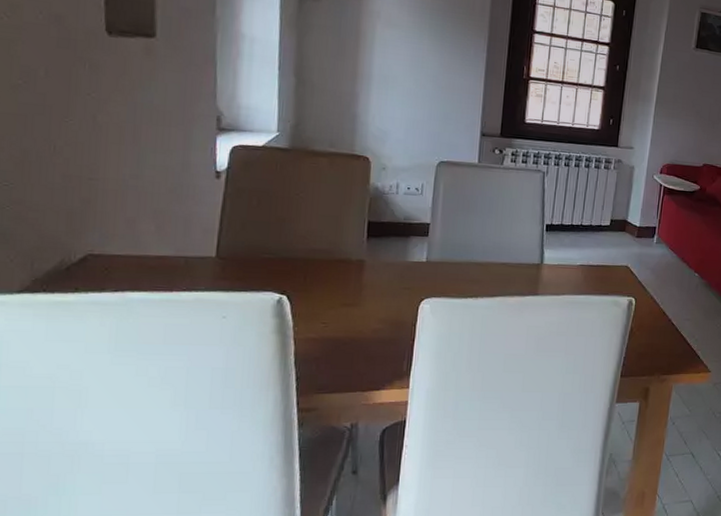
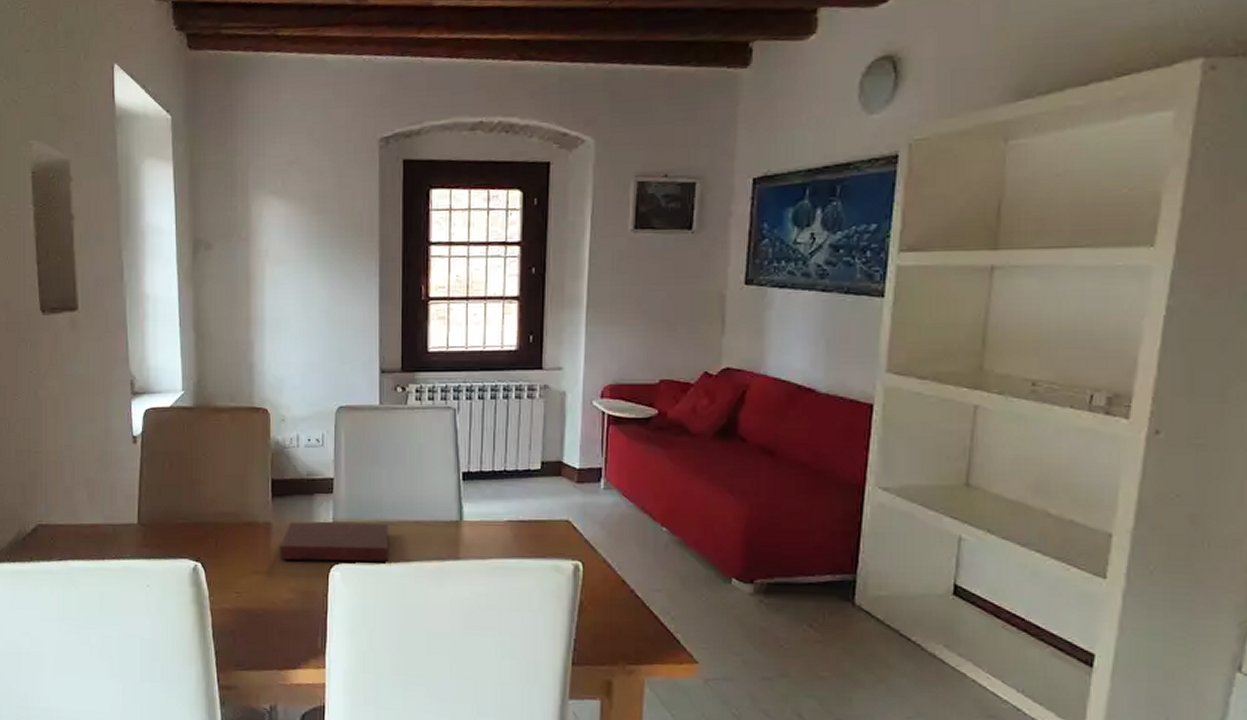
notebook: none [371,260,478,297] -> present [280,521,388,562]

